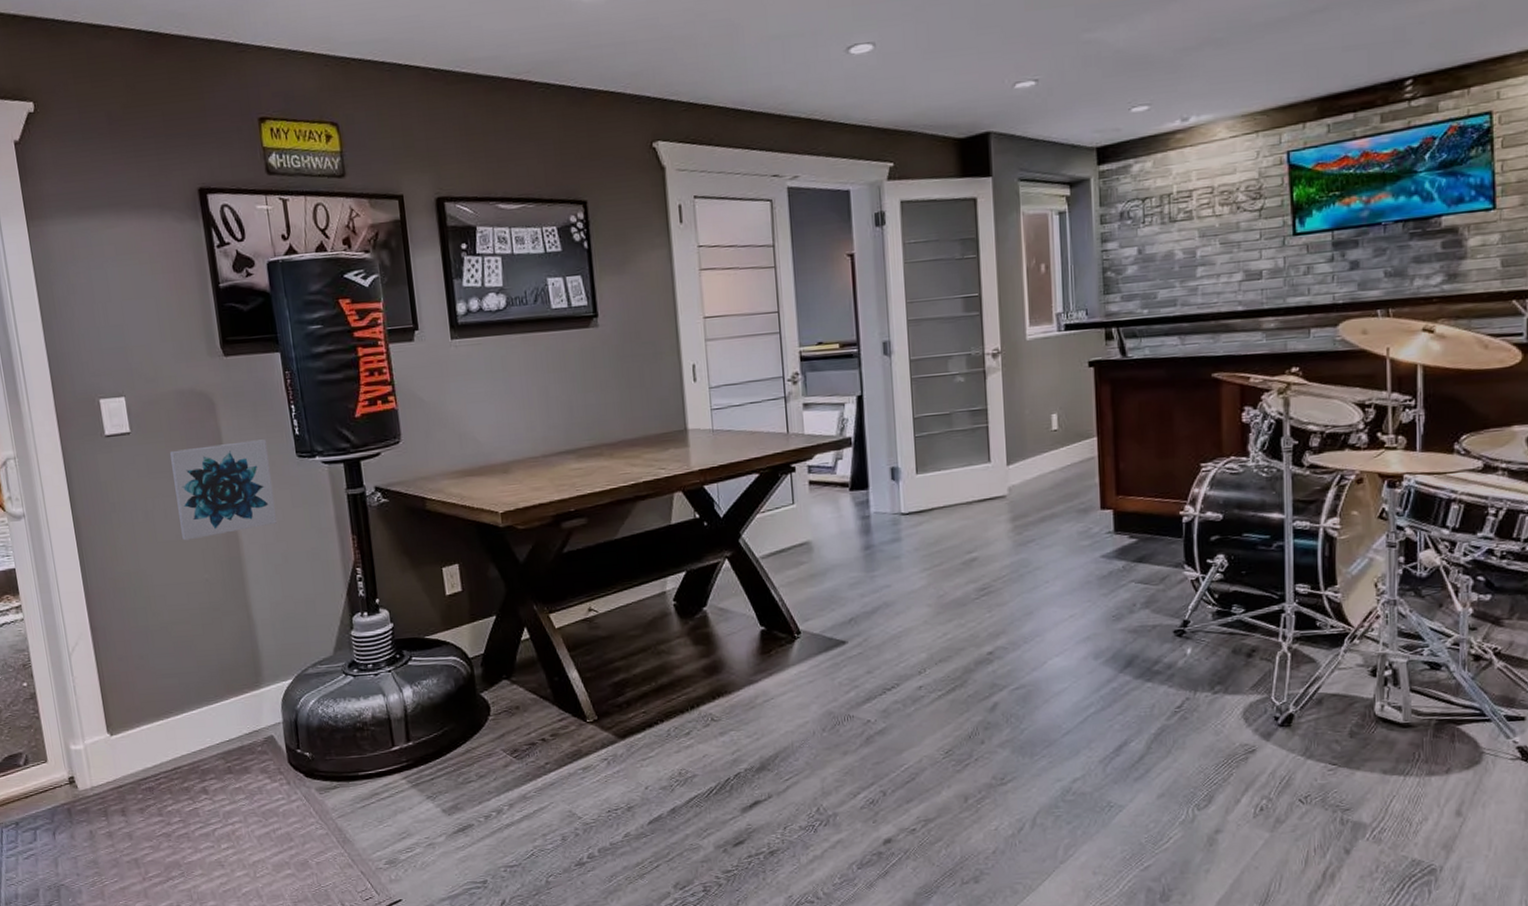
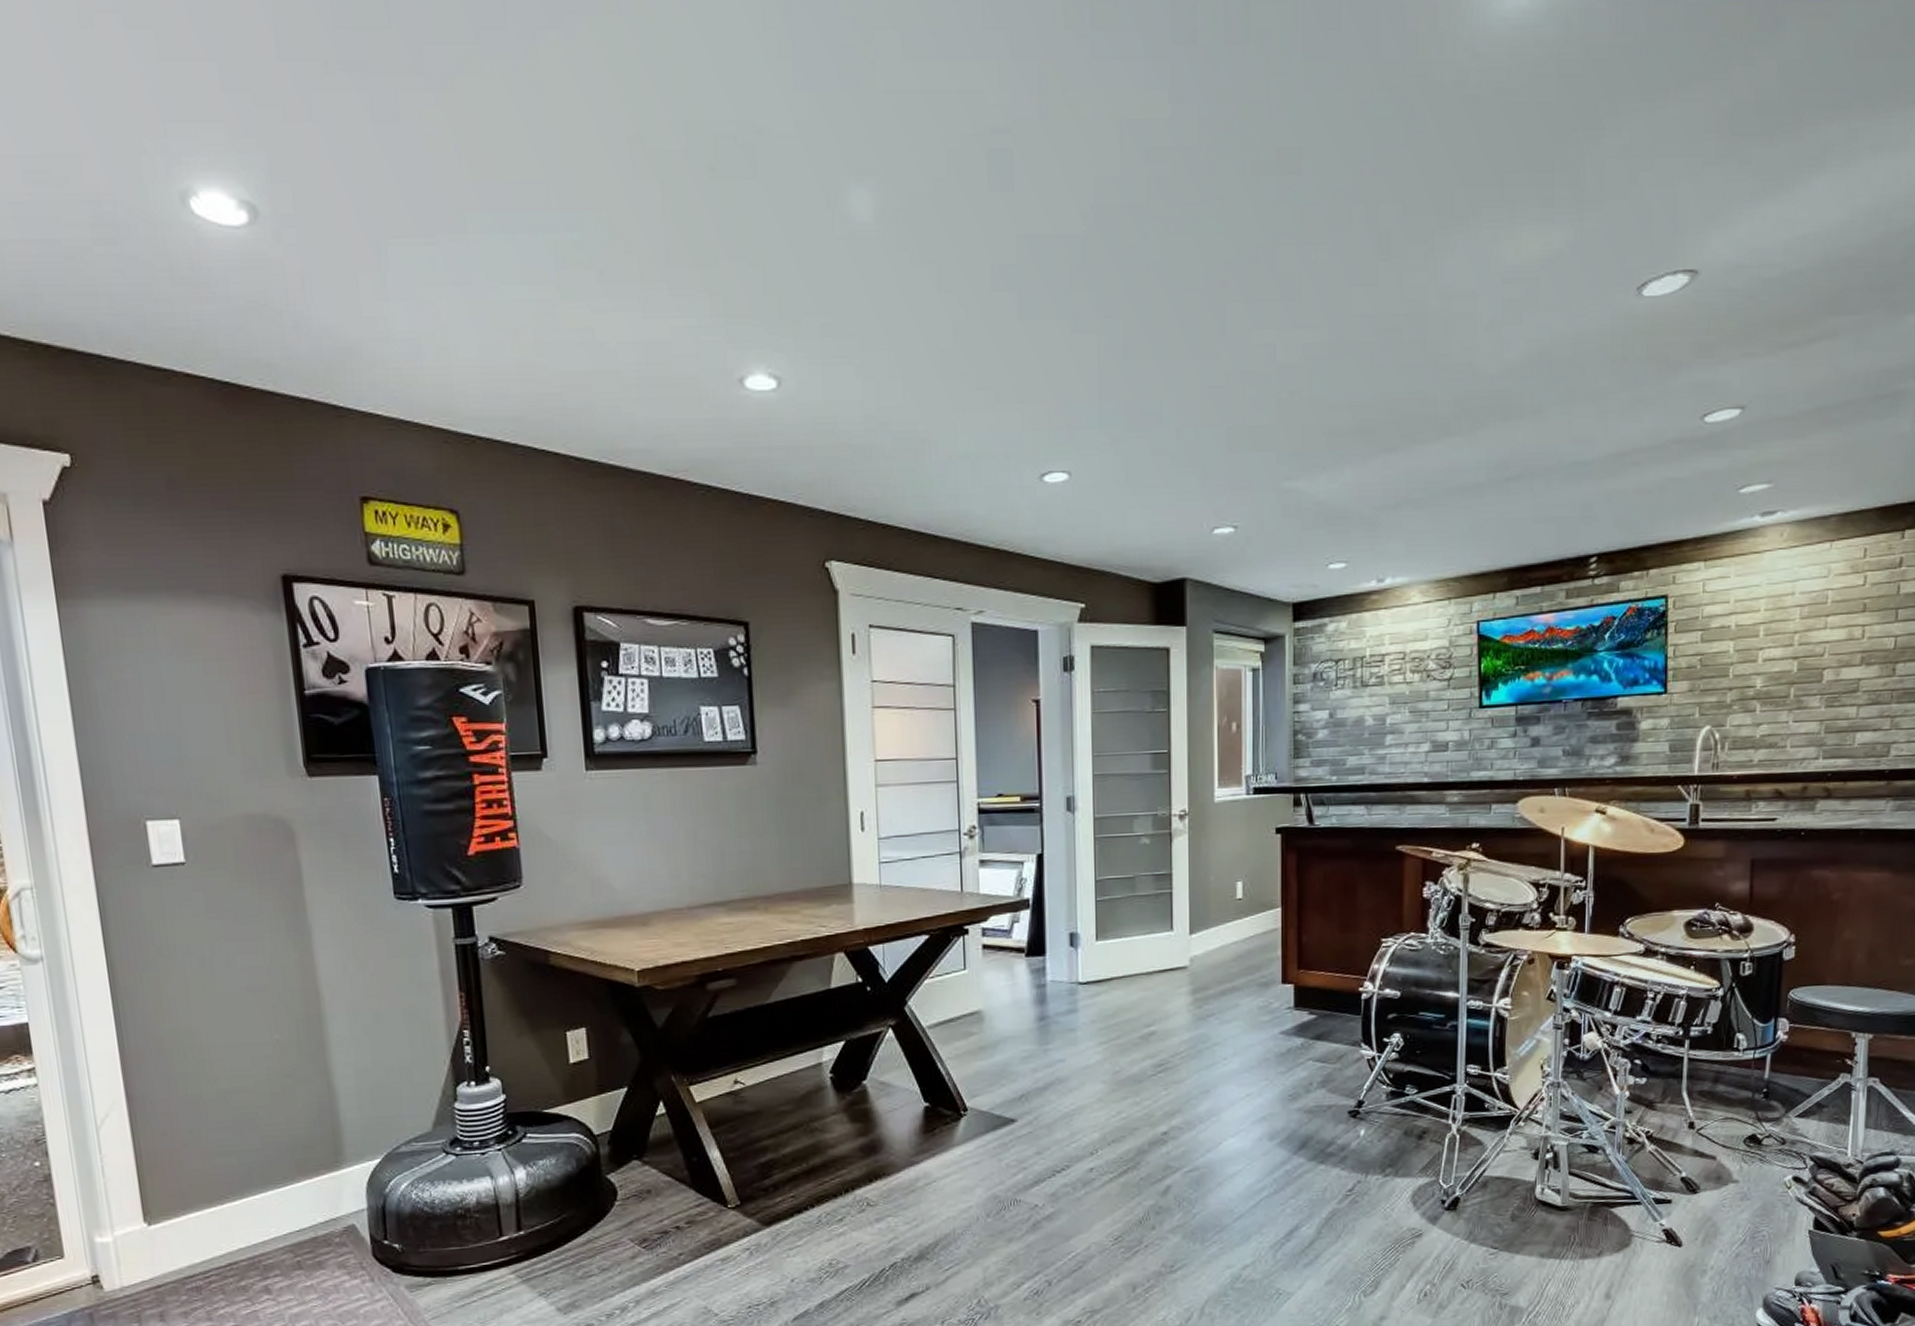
wall art: present [170,439,277,541] -> none [236,877,367,994]

